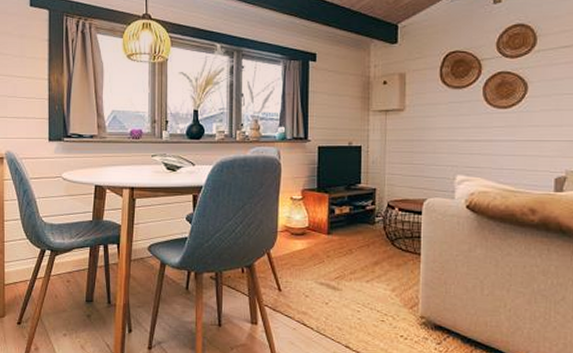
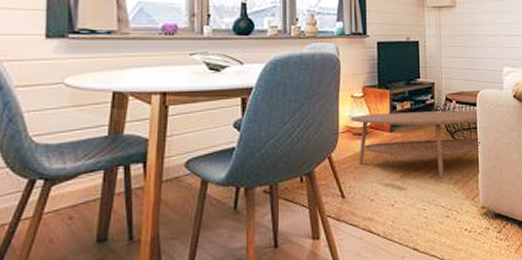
coffee table: none [290,216,424,285] -> present [351,110,480,179]

